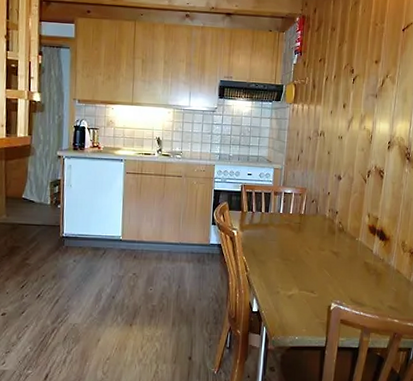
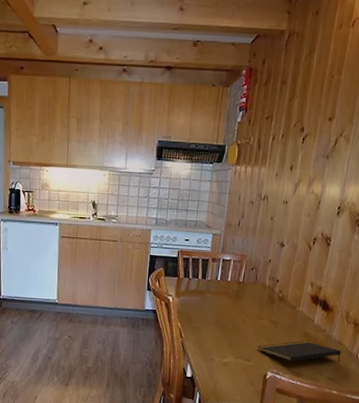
notepad: none [320,270,400,292] -> present [257,340,342,363]

